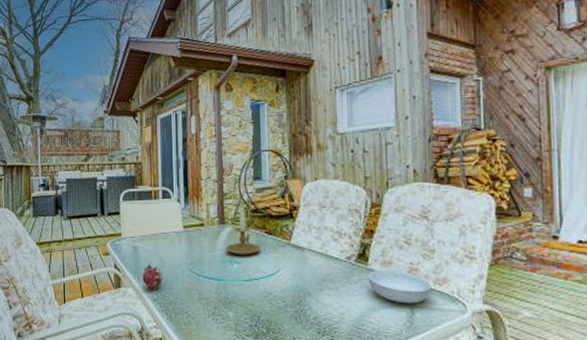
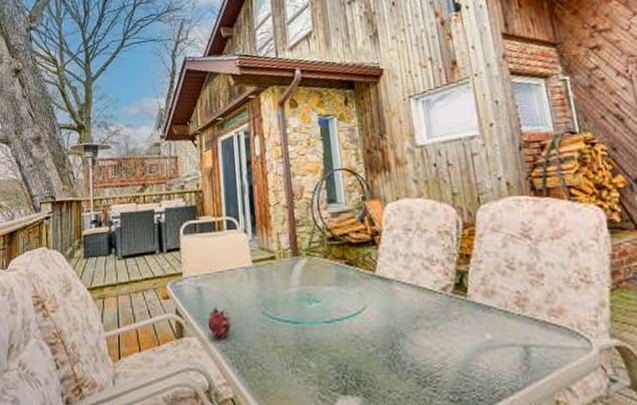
candle holder: present [225,210,260,256] -> none [301,238,341,292]
serving bowl: present [368,269,432,304] -> none [468,300,547,342]

